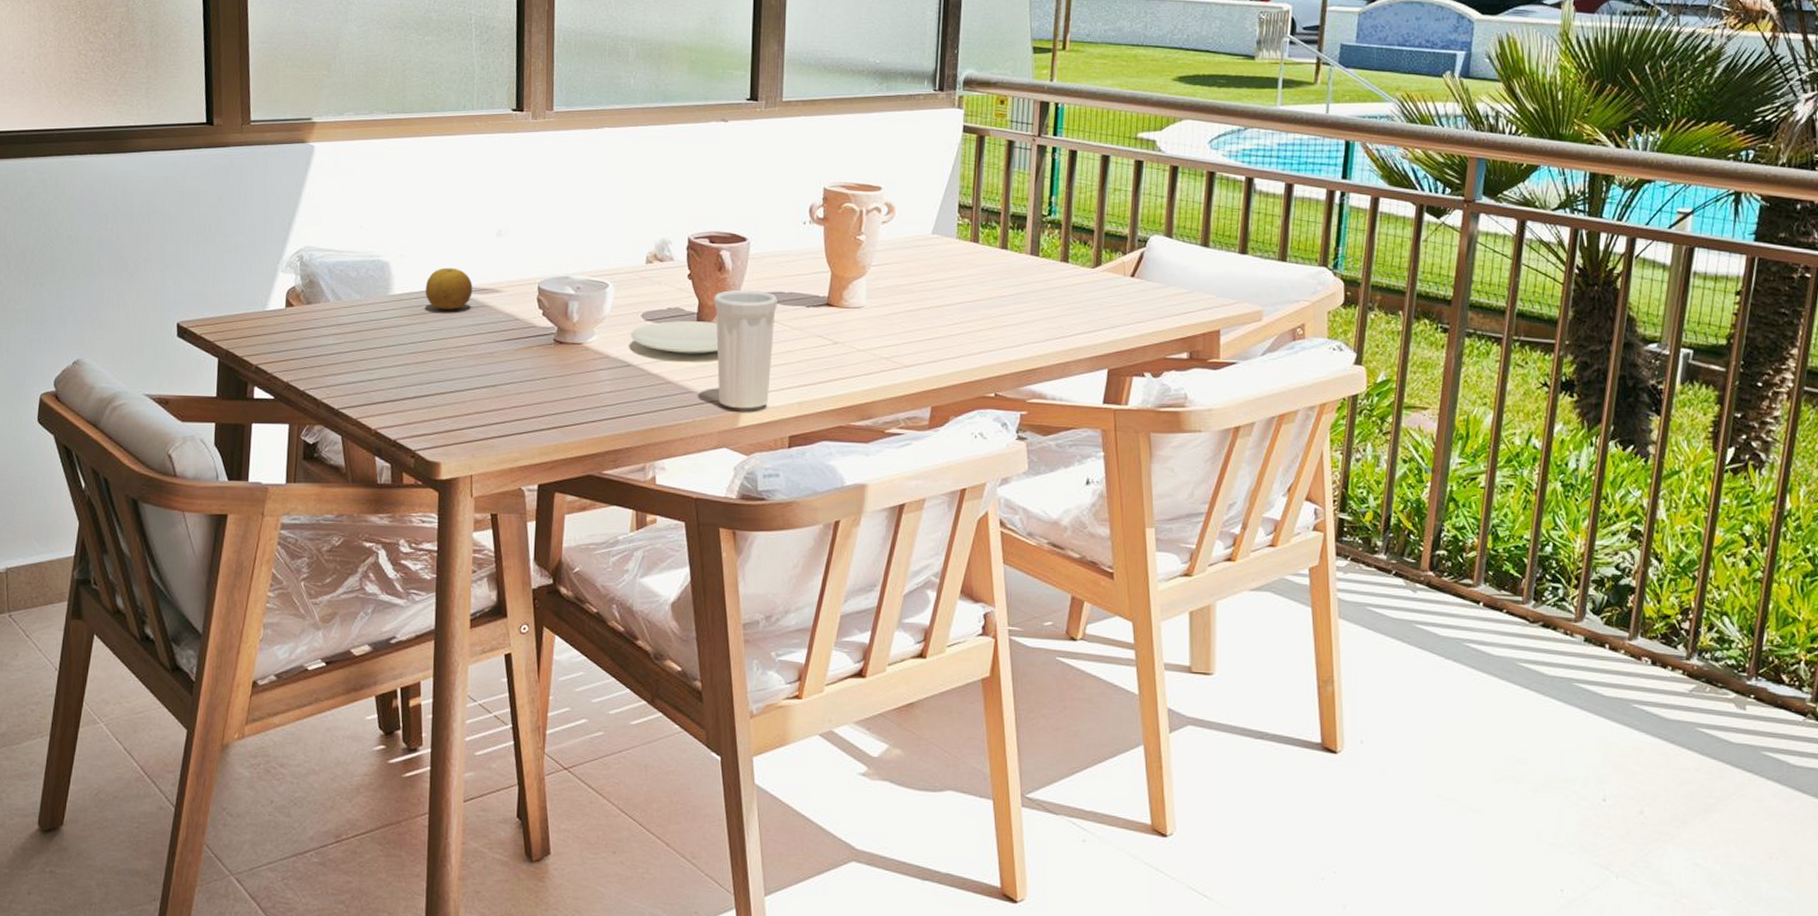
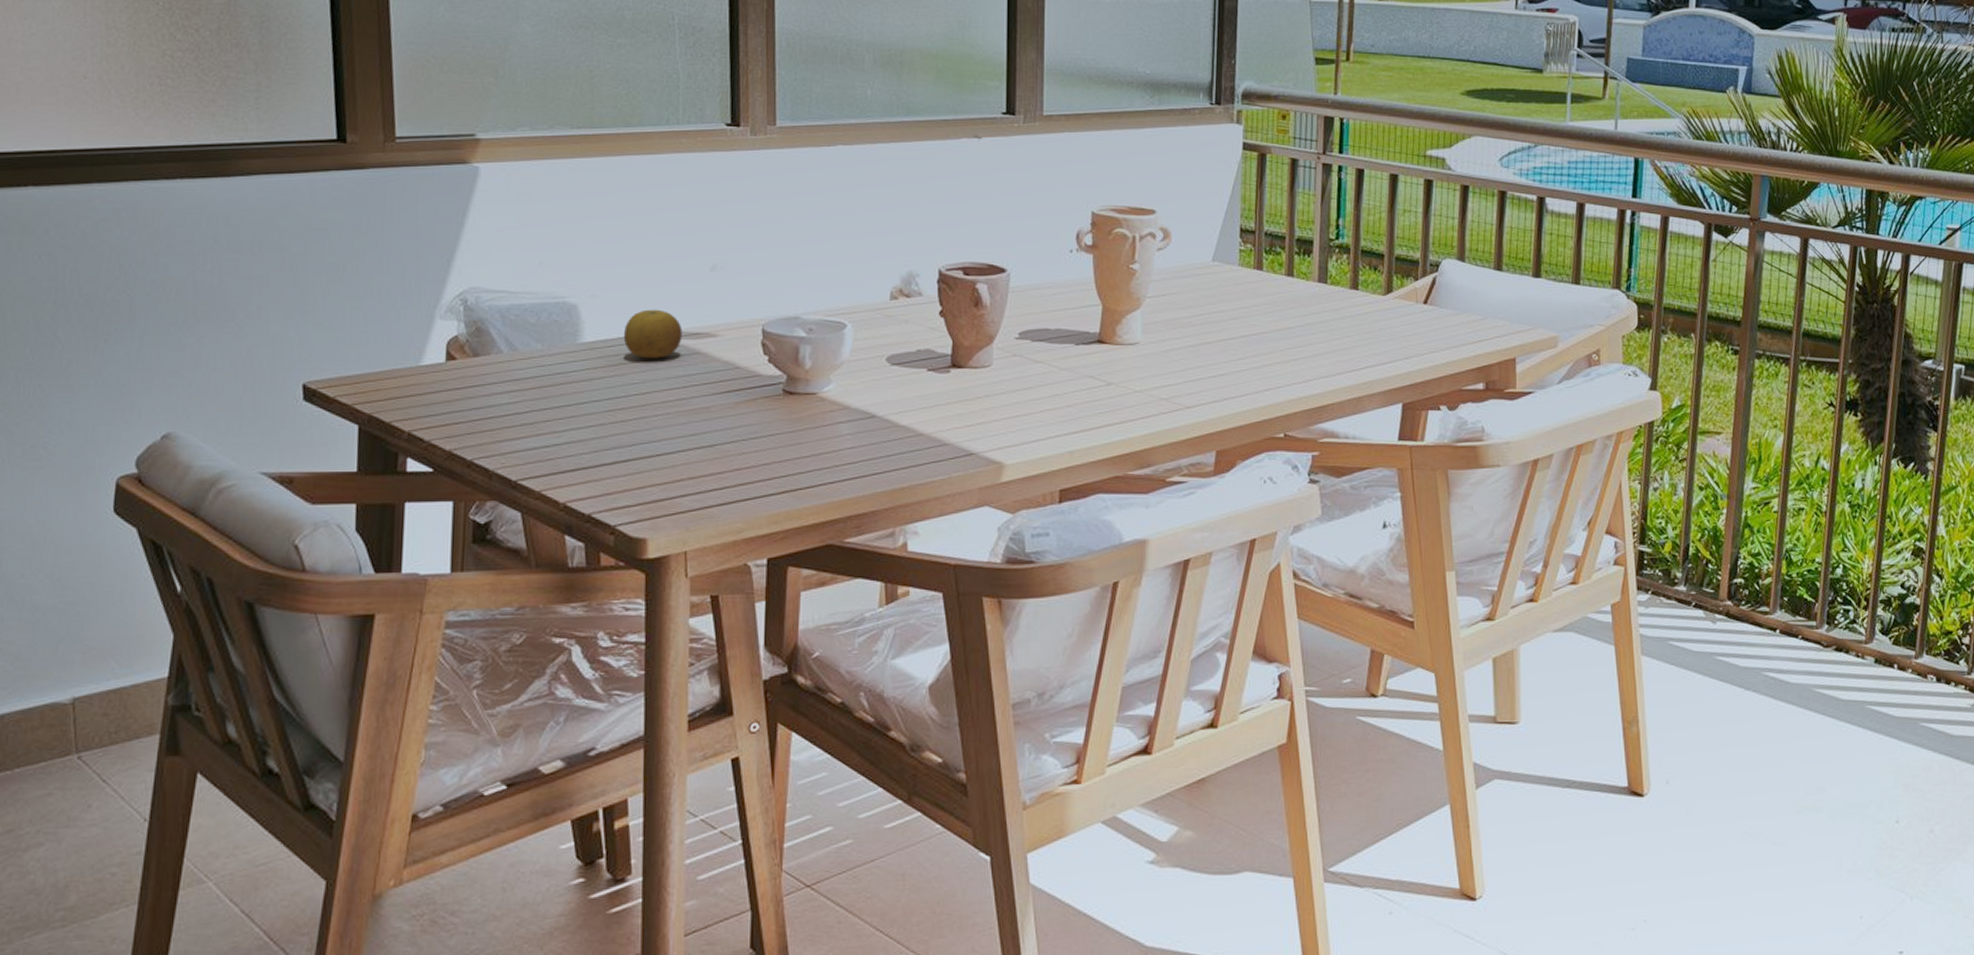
plate: present [630,321,719,354] -> none [874,364,977,402]
cup: present [714,289,777,409] -> none [970,326,1043,462]

